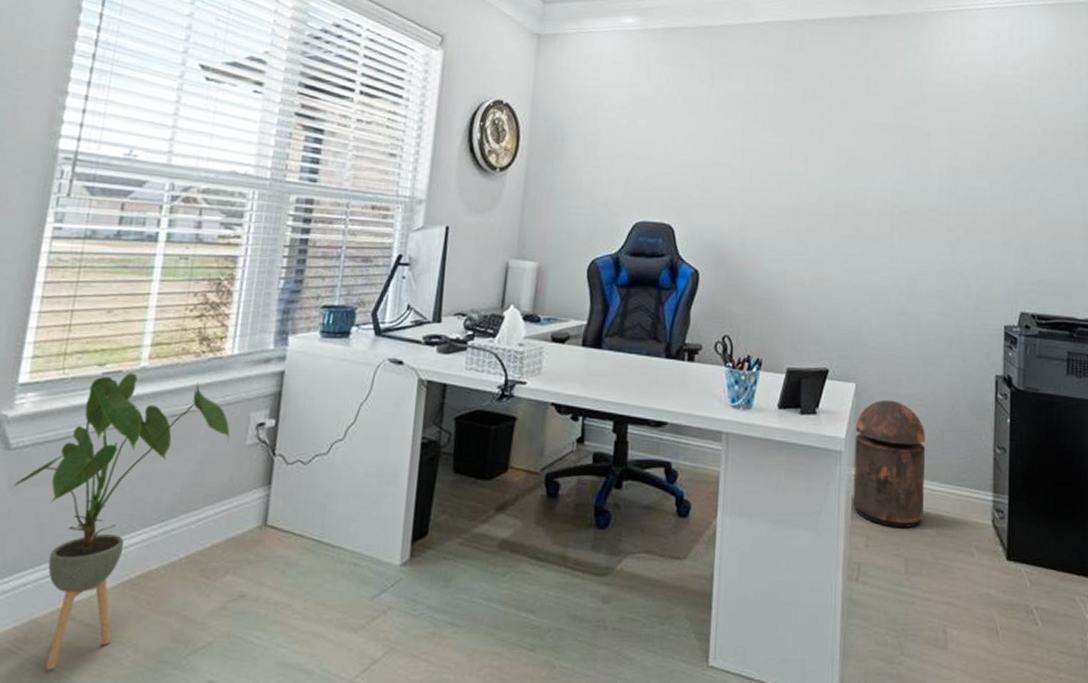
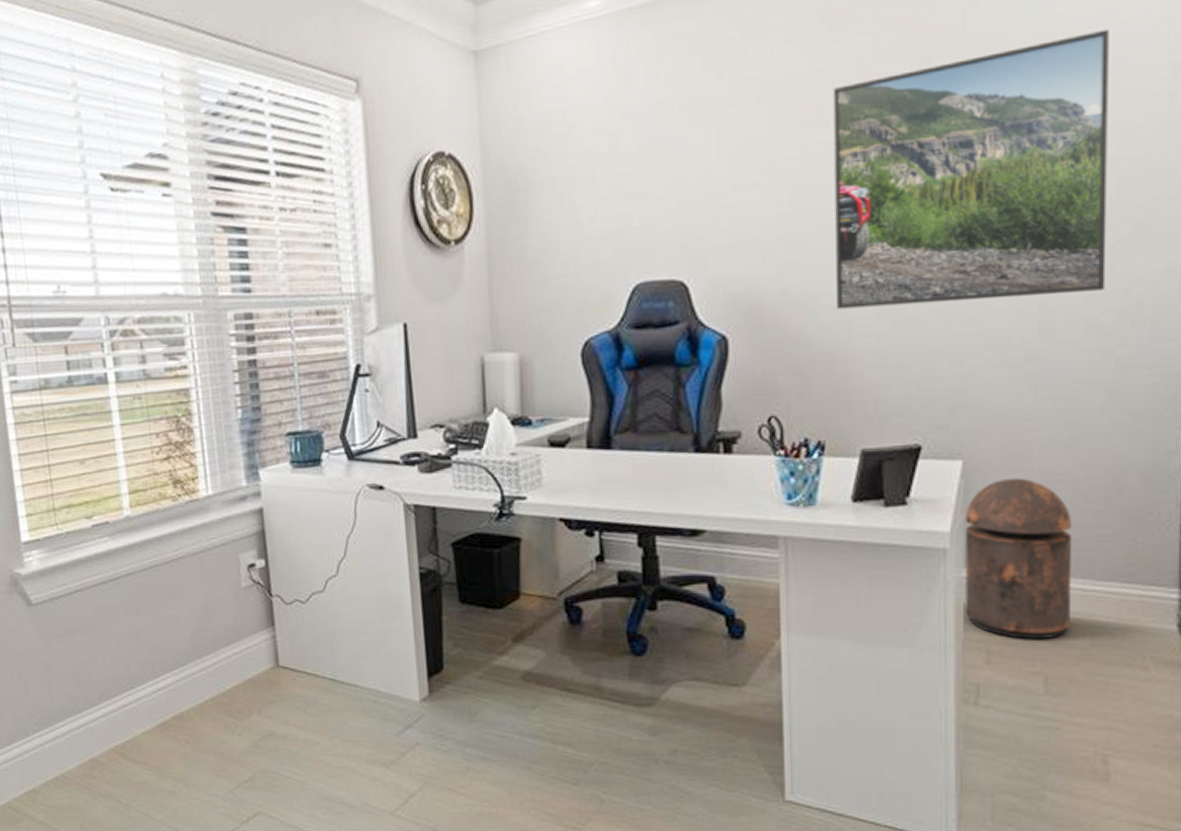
house plant: present [11,373,230,670] -> none [42,523,225,802]
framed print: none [777,104,953,272] -> present [833,28,1109,309]

